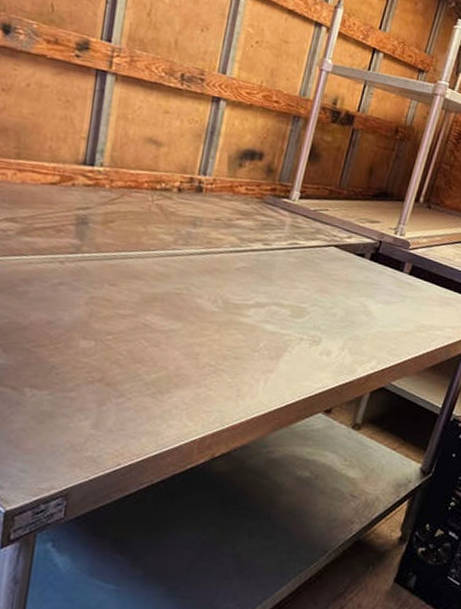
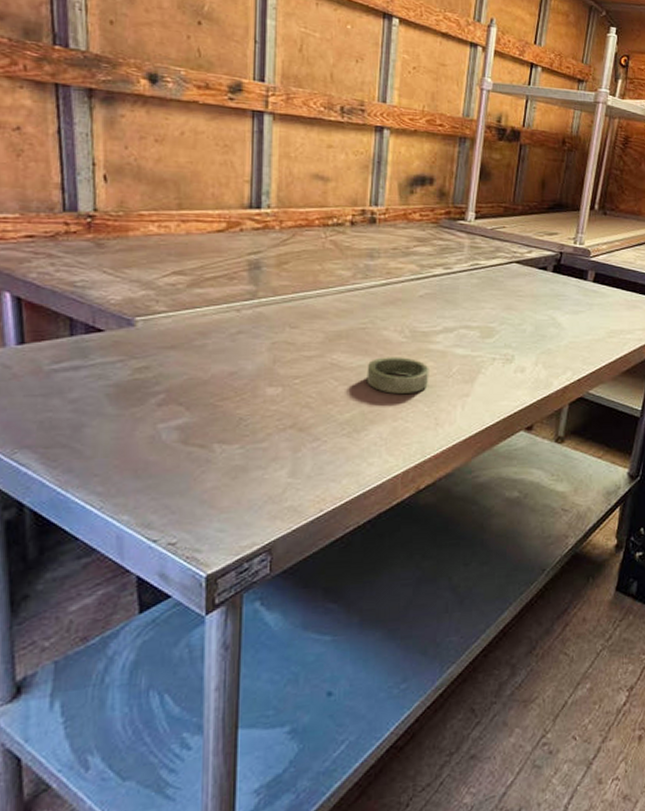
adhesive tape: none [175,324,238,363] -> present [367,357,429,394]

